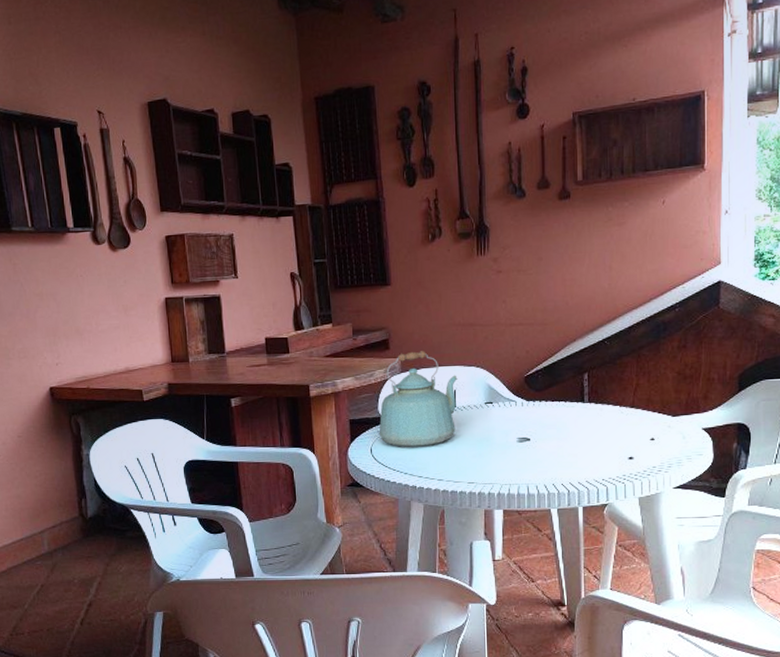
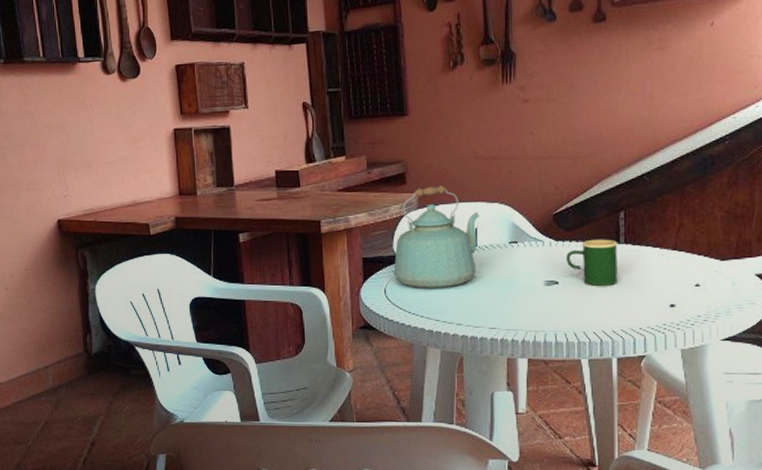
mug: none [536,398,583,442] -> present [565,239,619,286]

